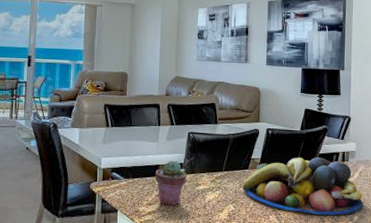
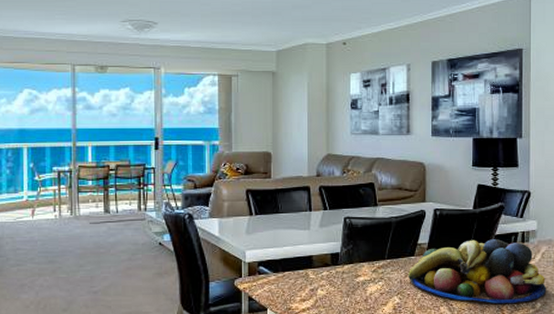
potted succulent: present [155,160,186,205] -> none [308,250,344,301]

